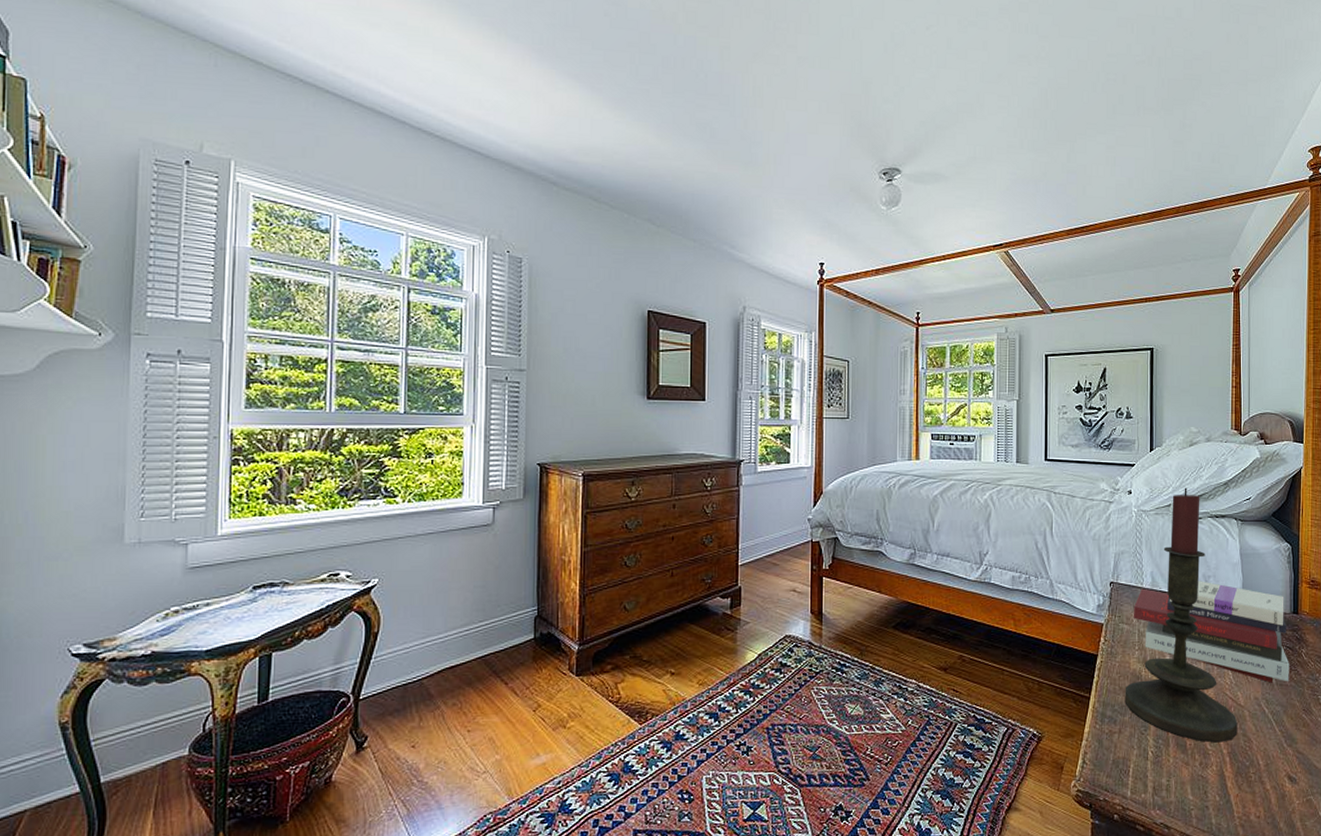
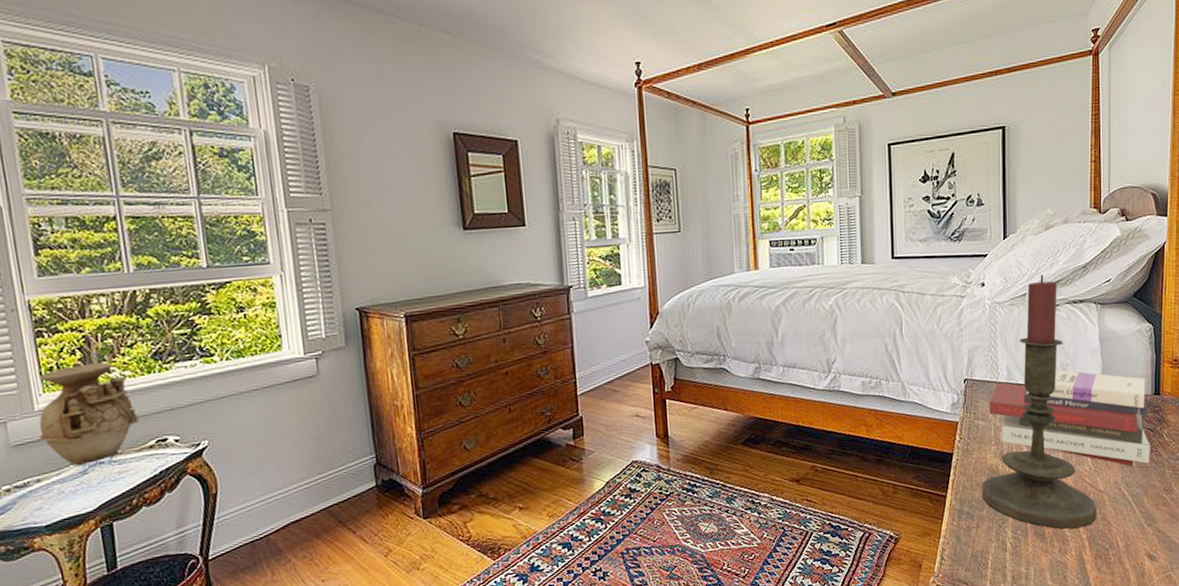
vase: none [216,494,315,592] -> present [39,362,139,465]

